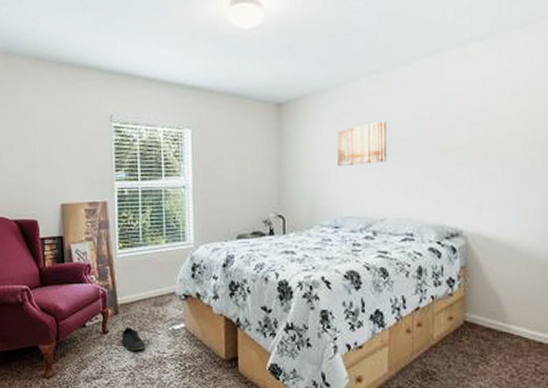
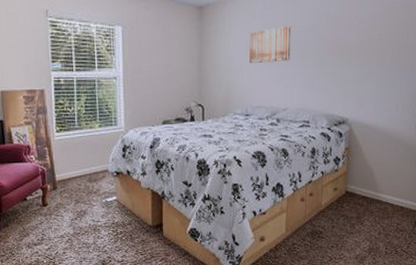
shoe: present [121,326,146,351] -> none [60,200,82,220]

